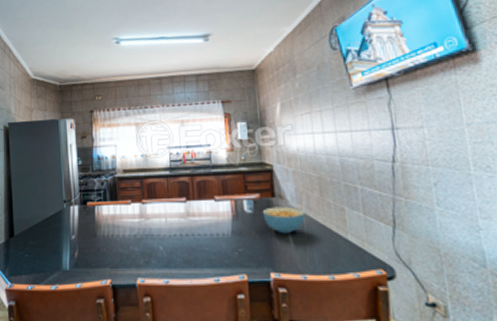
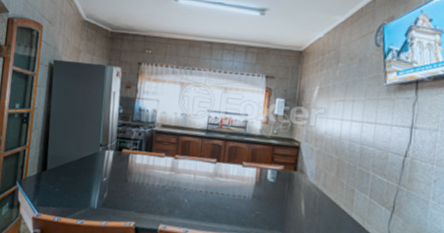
cereal bowl: present [262,206,305,234] -> none [282,179,320,205]

